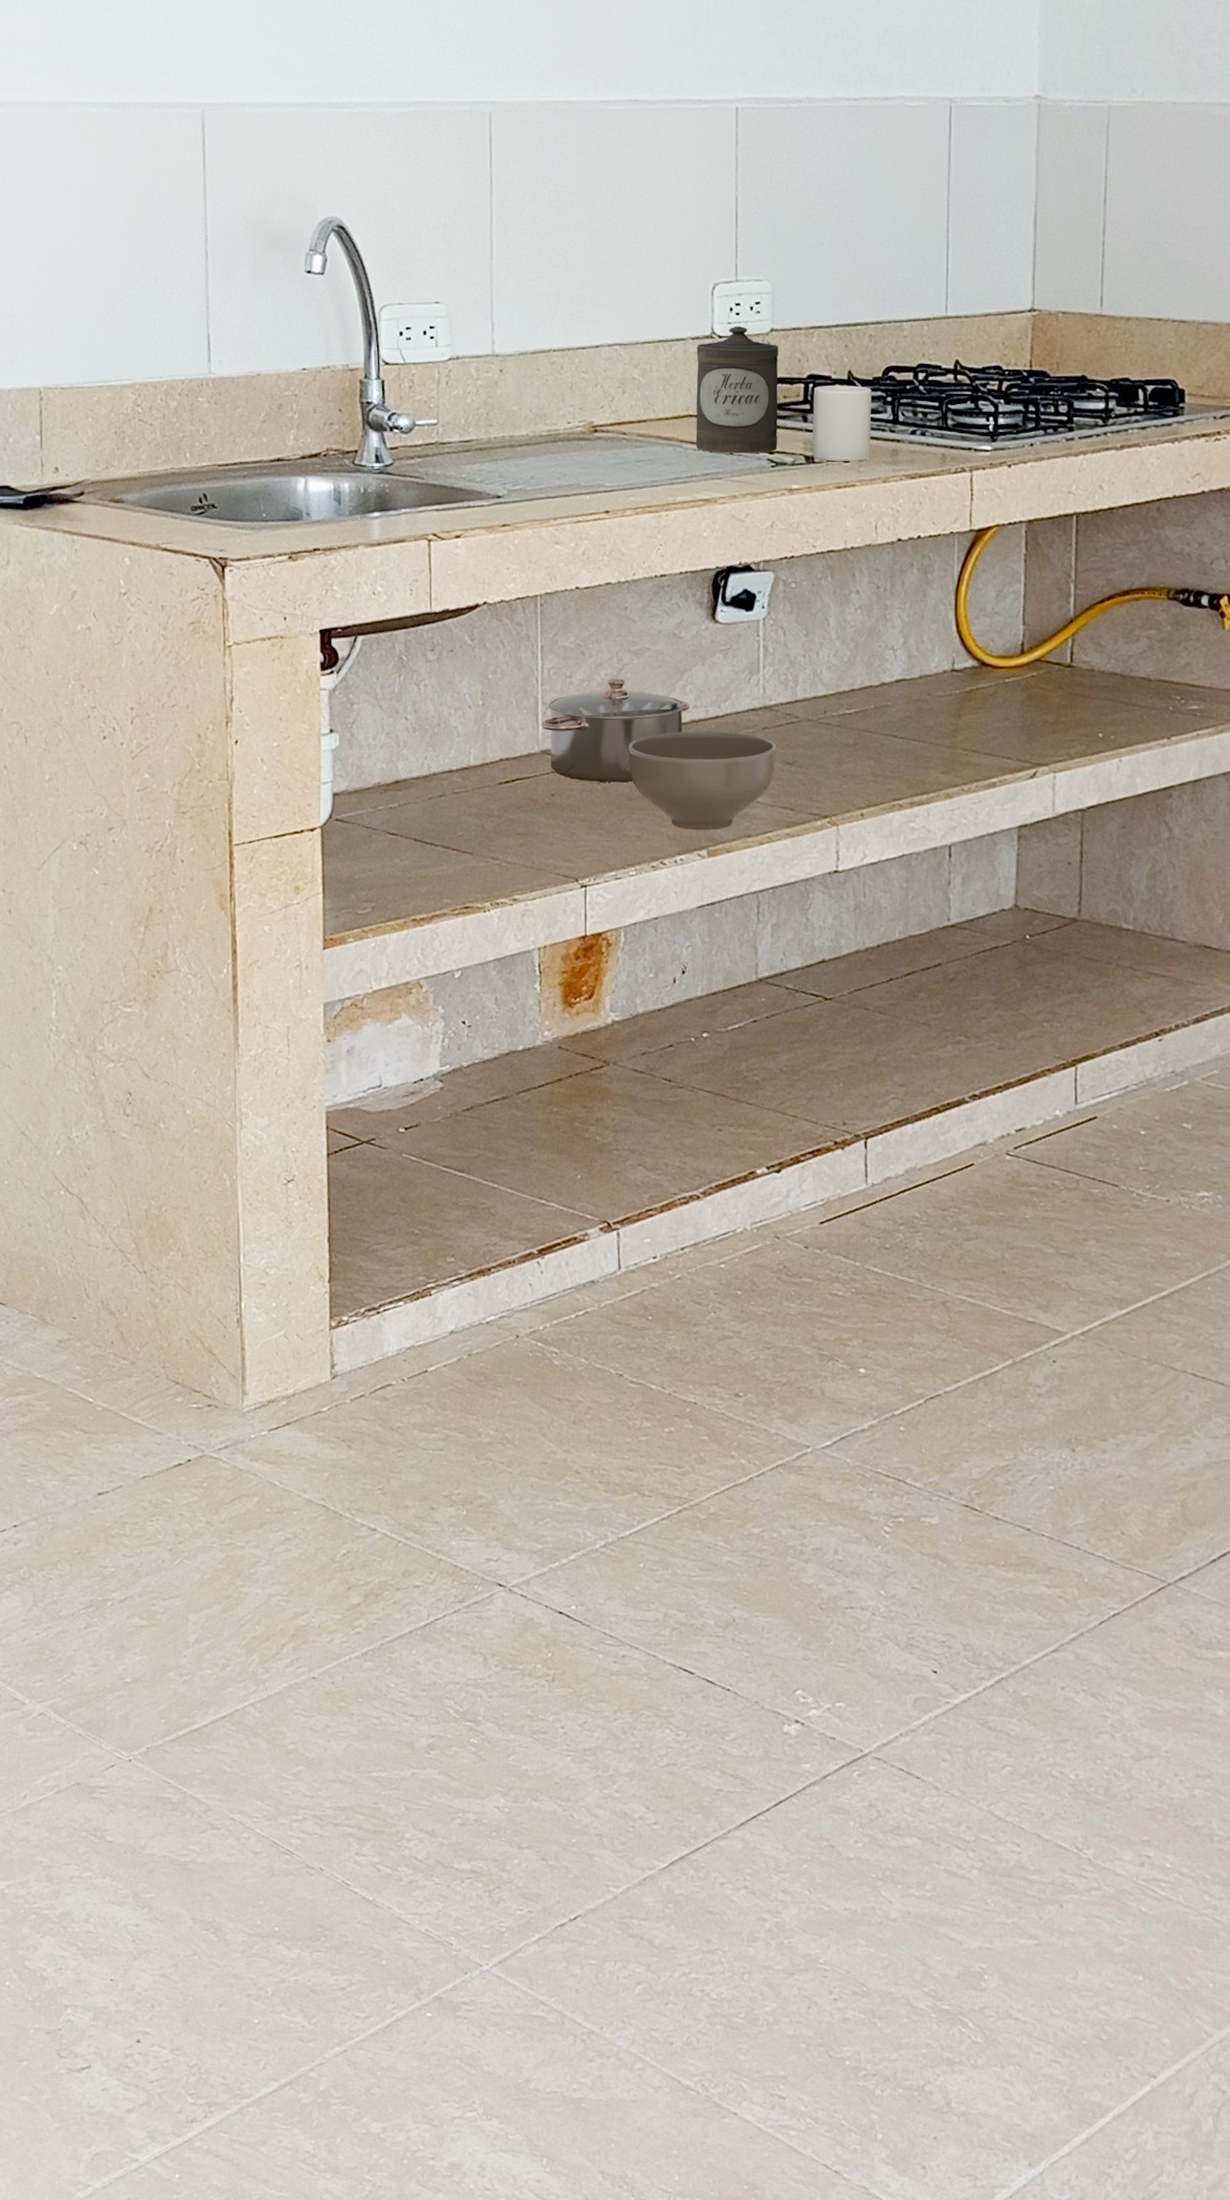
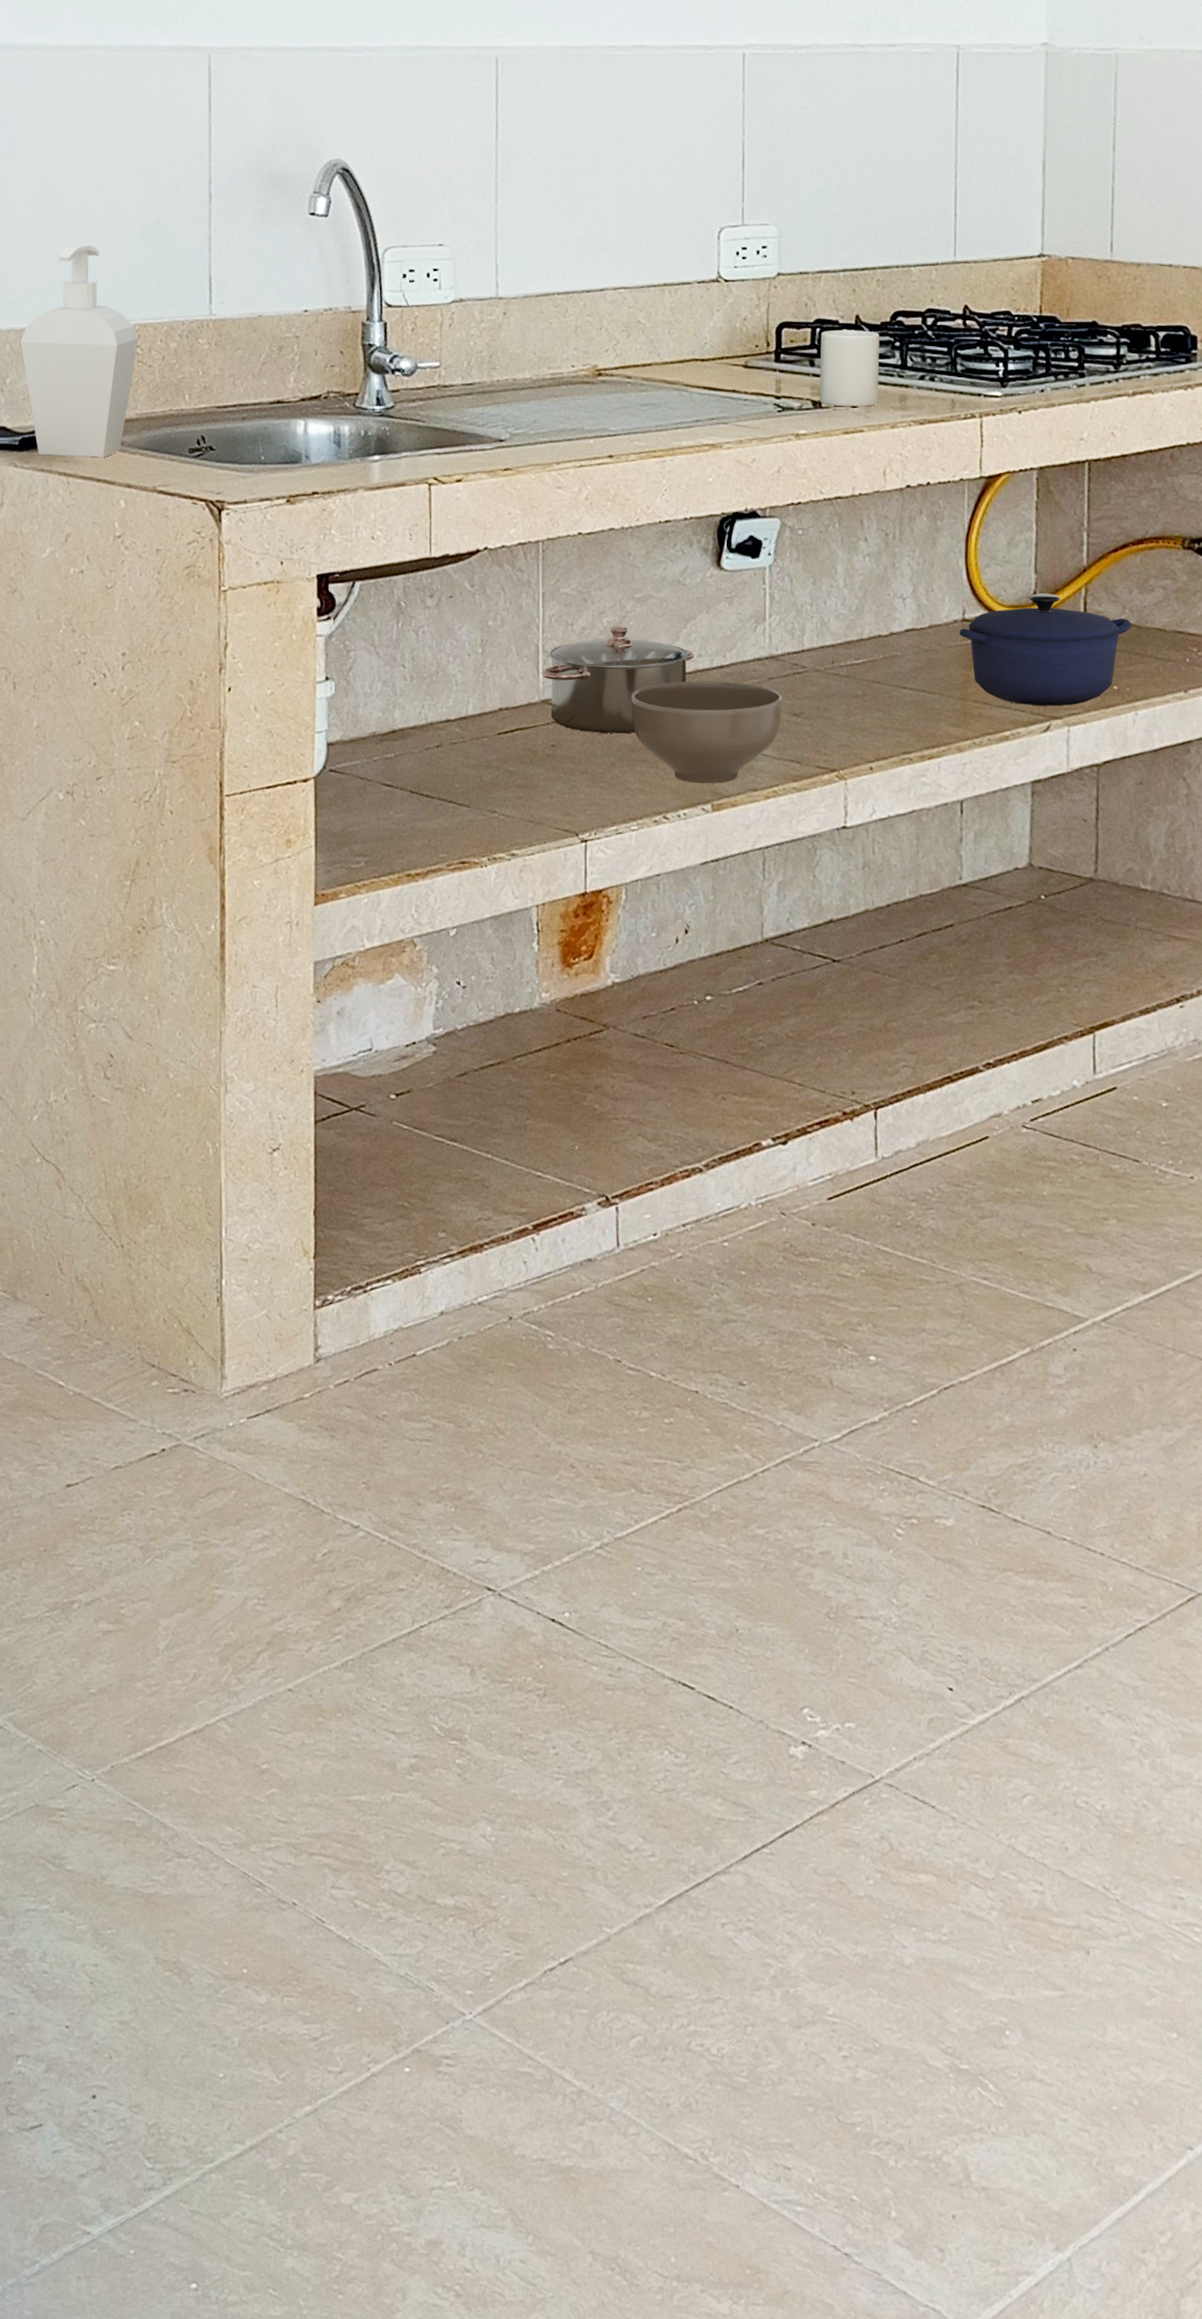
soap bottle: none [22,304,139,516] -> present [20,245,138,458]
canister: present [695,326,779,454] -> none [701,270,786,399]
cooking pot: none [949,644,1117,754] -> present [959,593,1132,706]

